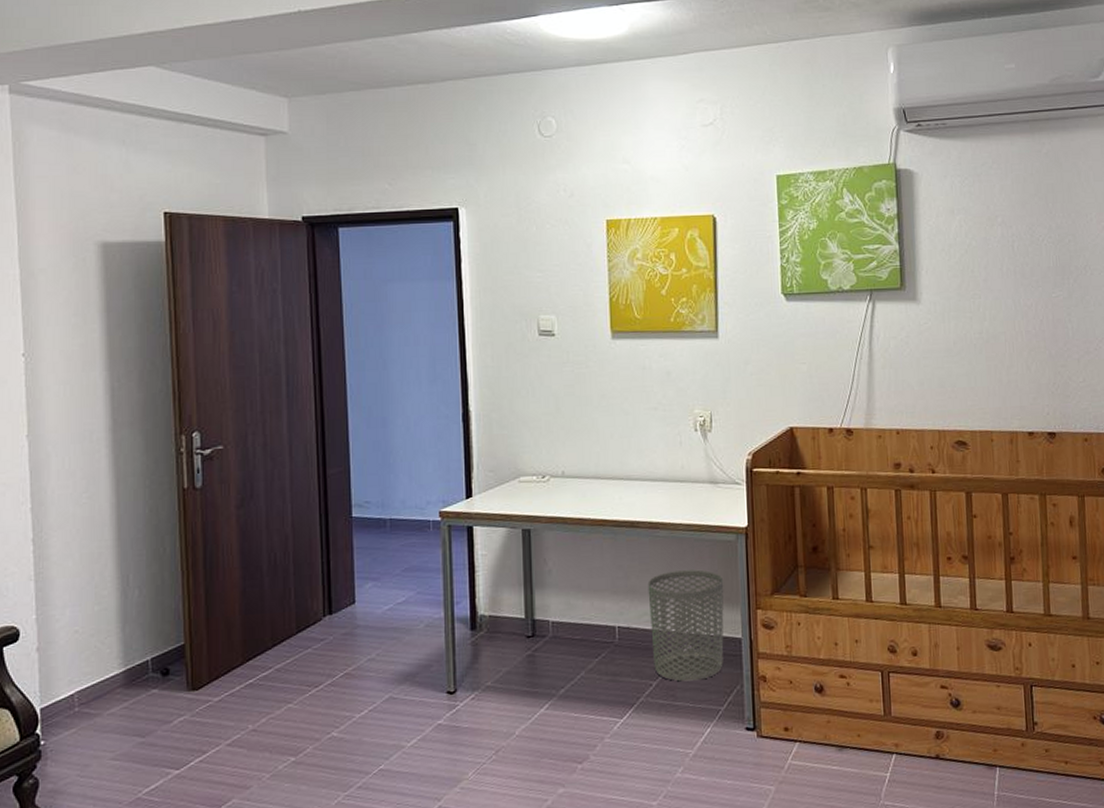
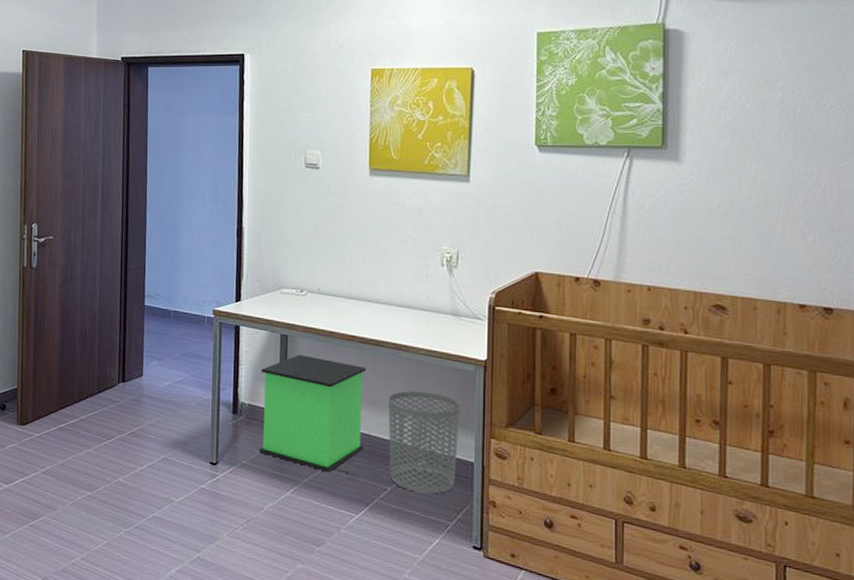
stool: none [501,549,626,678] -> present [259,354,367,474]

